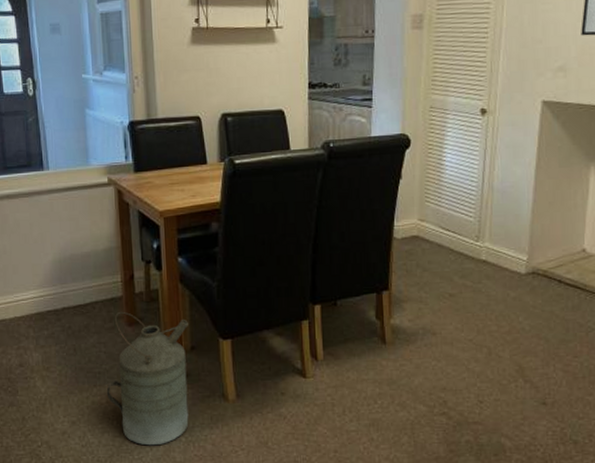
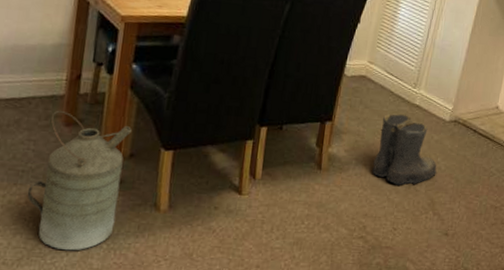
boots: none [442,273,521,353] -> present [371,113,437,185]

